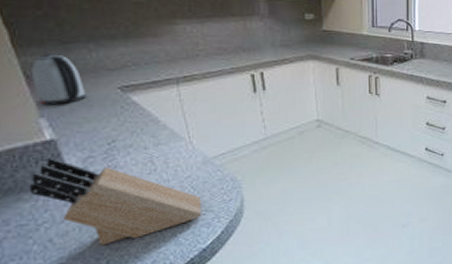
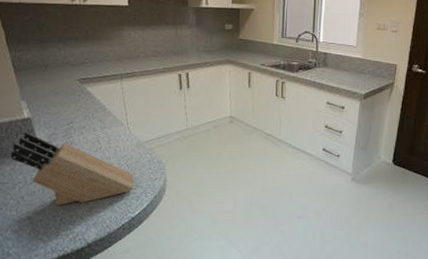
kettle: present [31,54,87,106] -> none [17,50,55,91]

